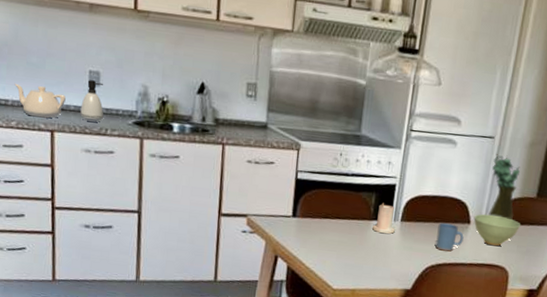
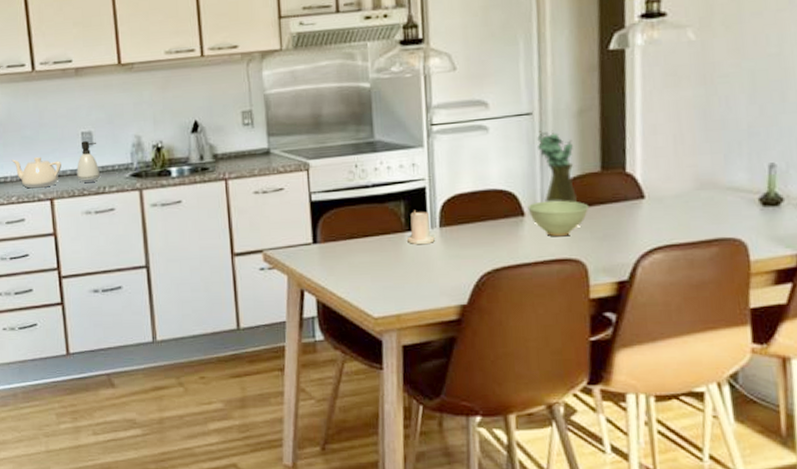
mug: present [435,222,464,252] -> none [486,219,521,253]

